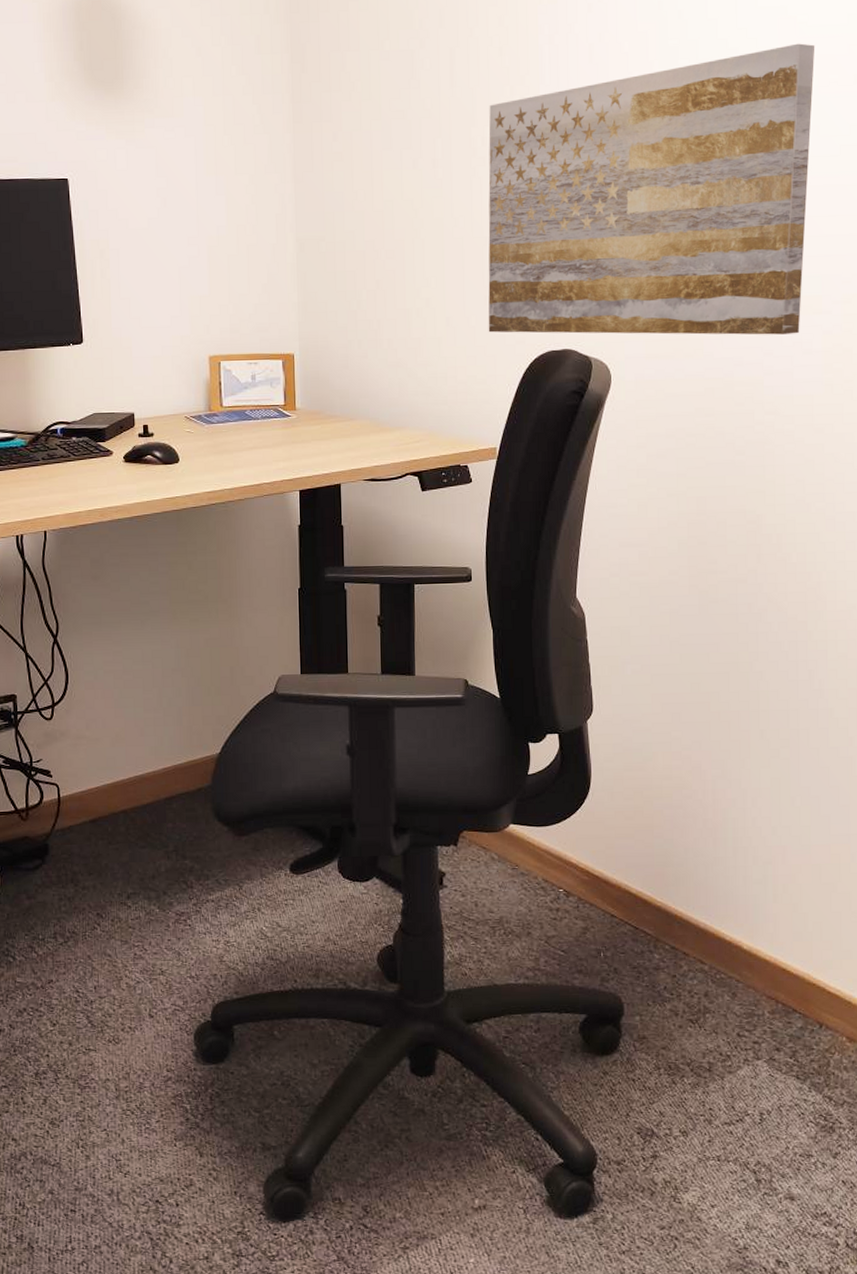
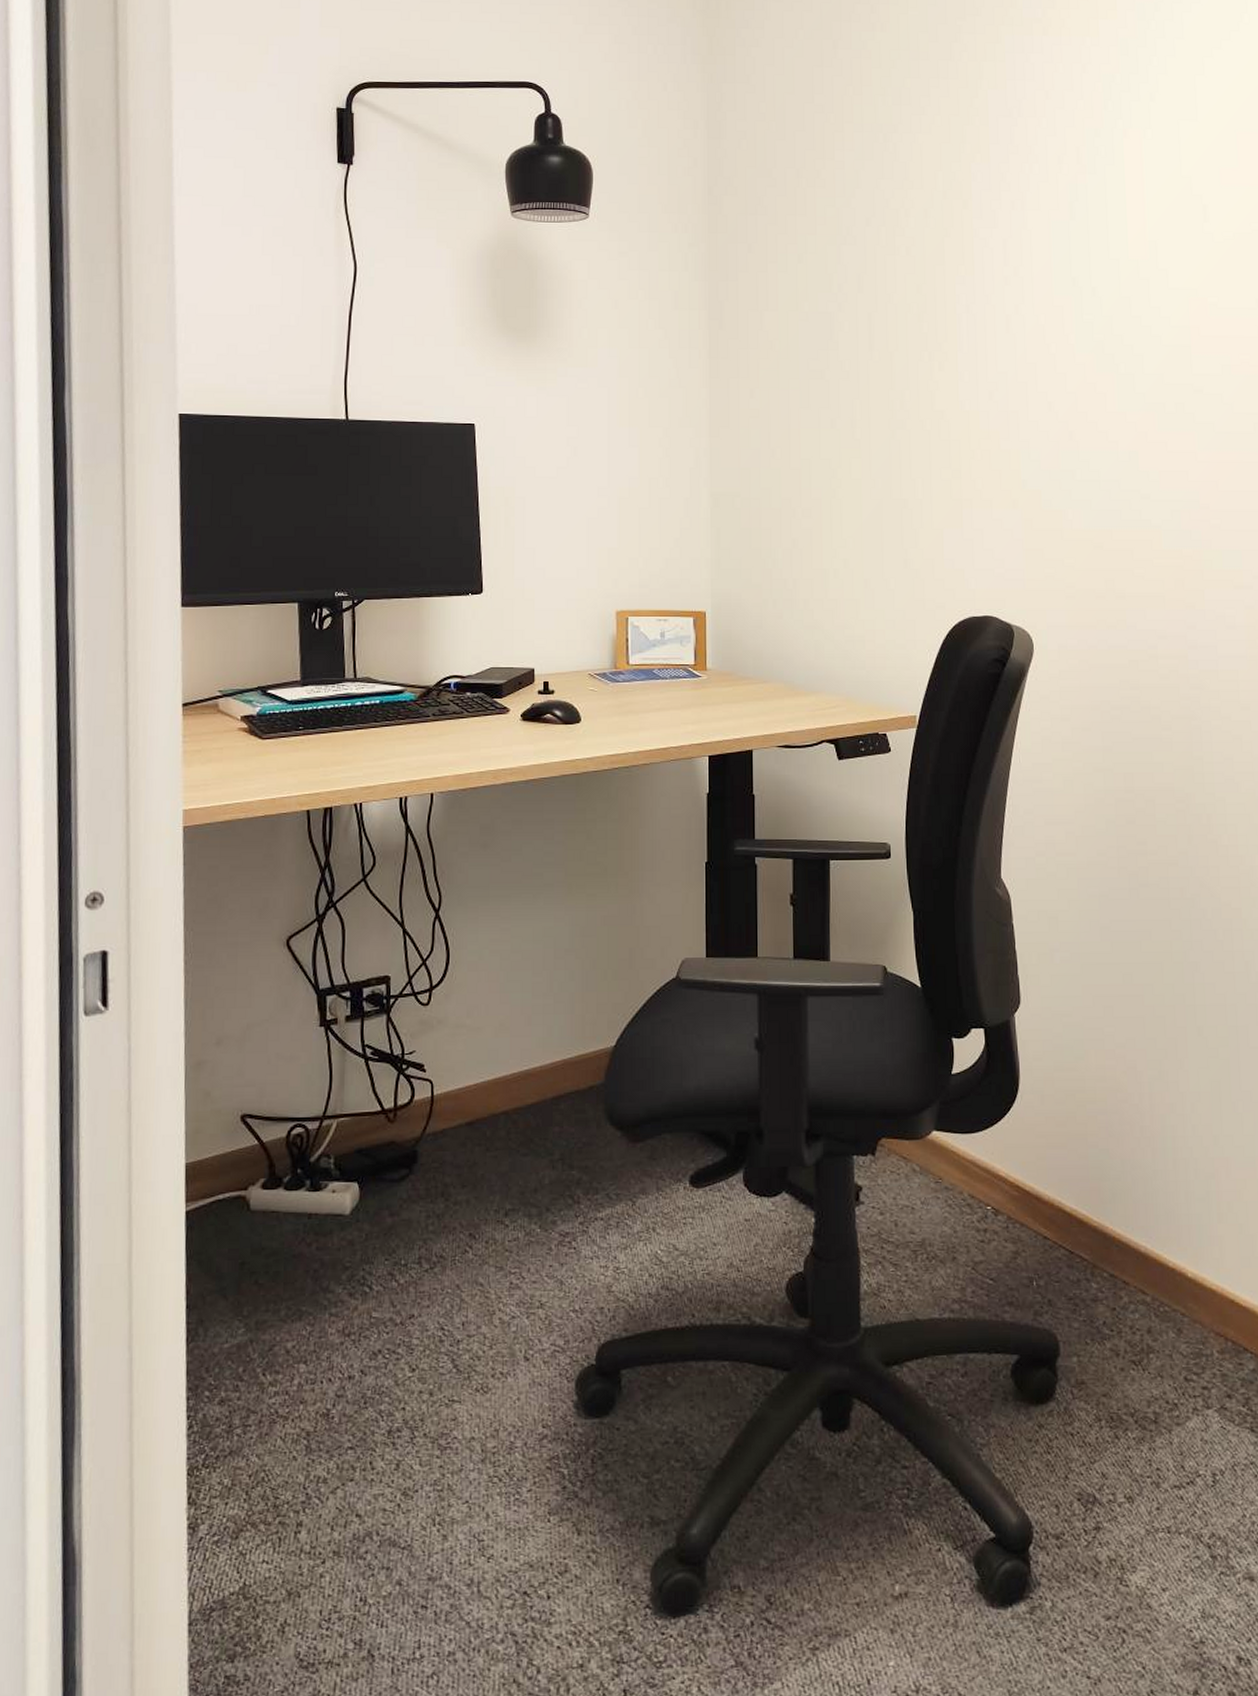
wall art: present [488,43,815,335] -> none [907,324,1226,608]

